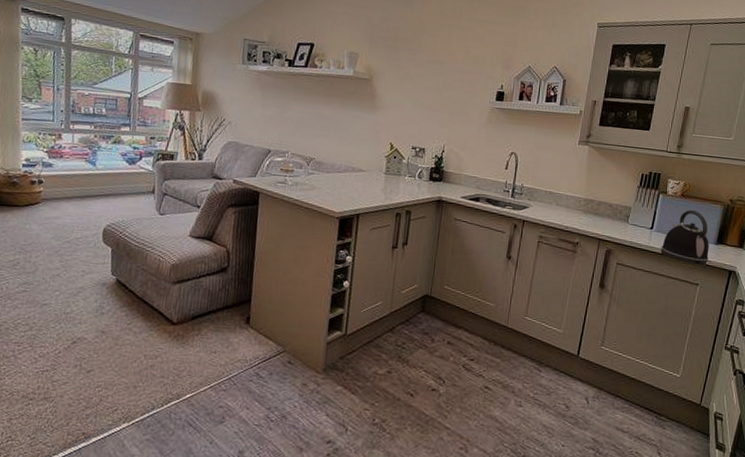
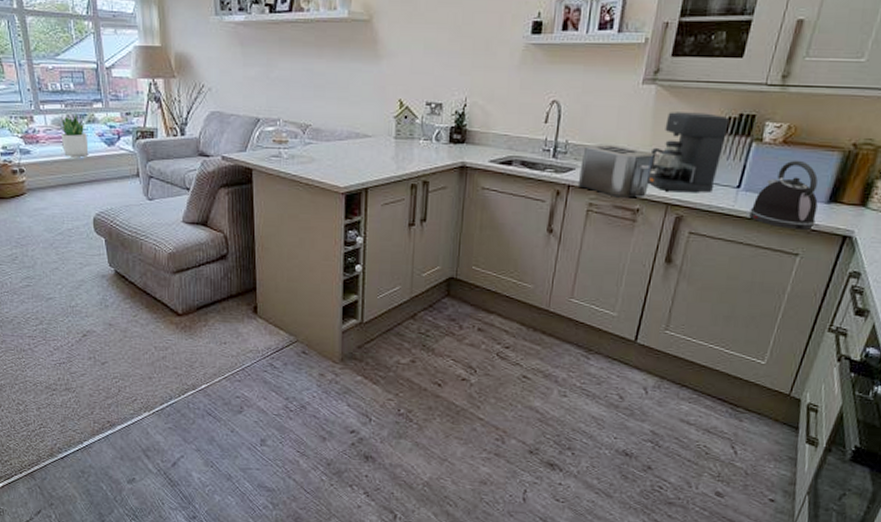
planter: none [85,133,111,173] -> present [59,112,89,158]
toaster: none [531,188,589,234] -> present [577,144,655,199]
coffee maker: none [584,167,643,232] -> present [647,112,730,194]

